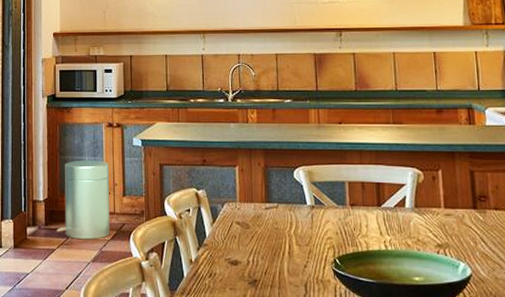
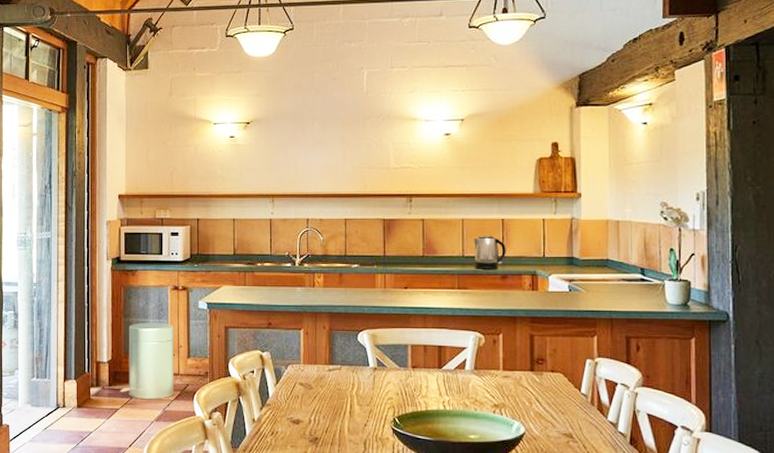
kettle: none [405,68,440,104] -> present [473,235,506,270]

